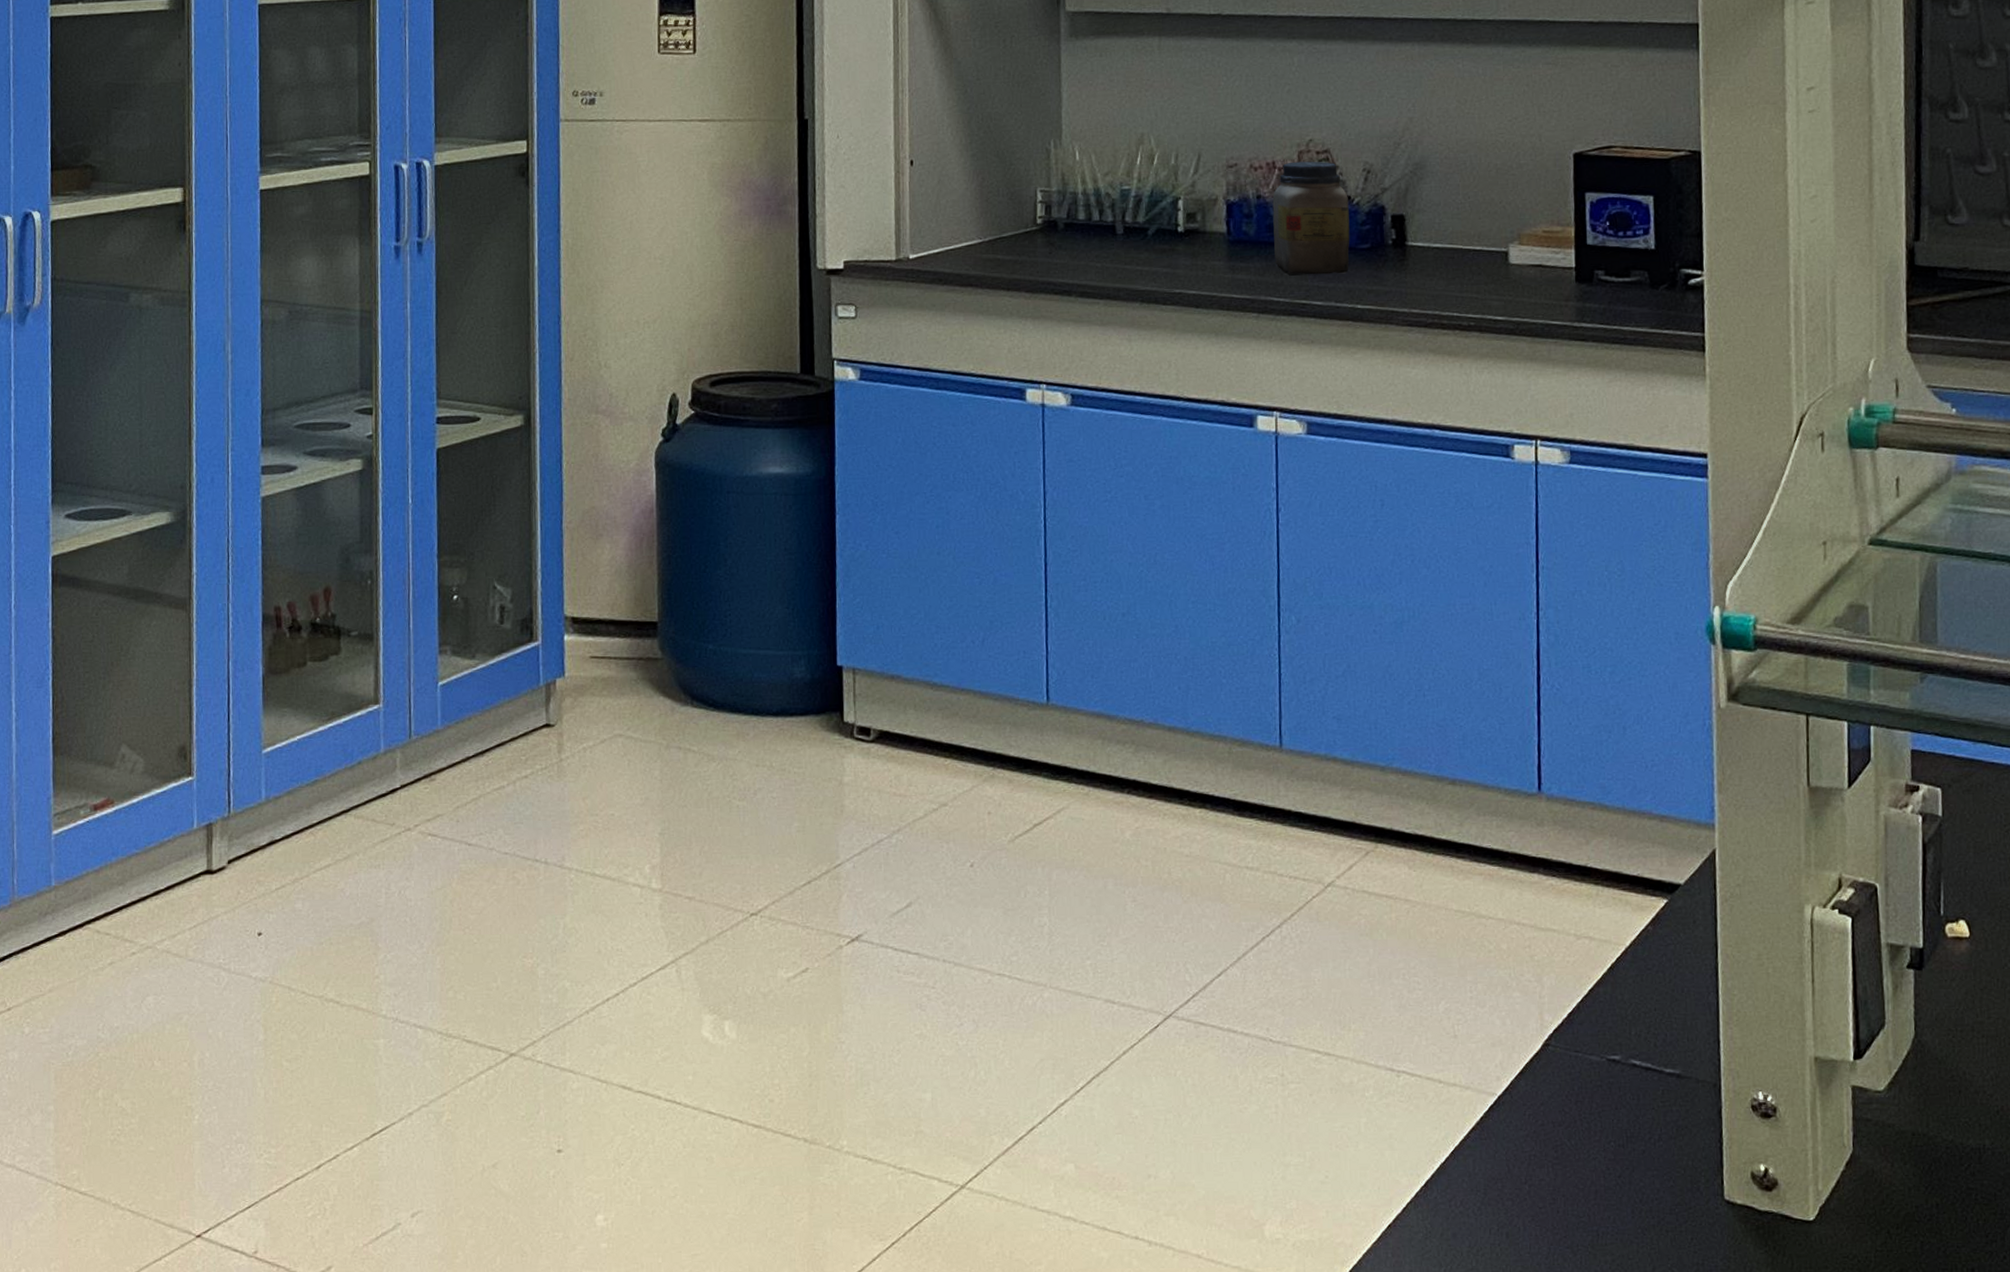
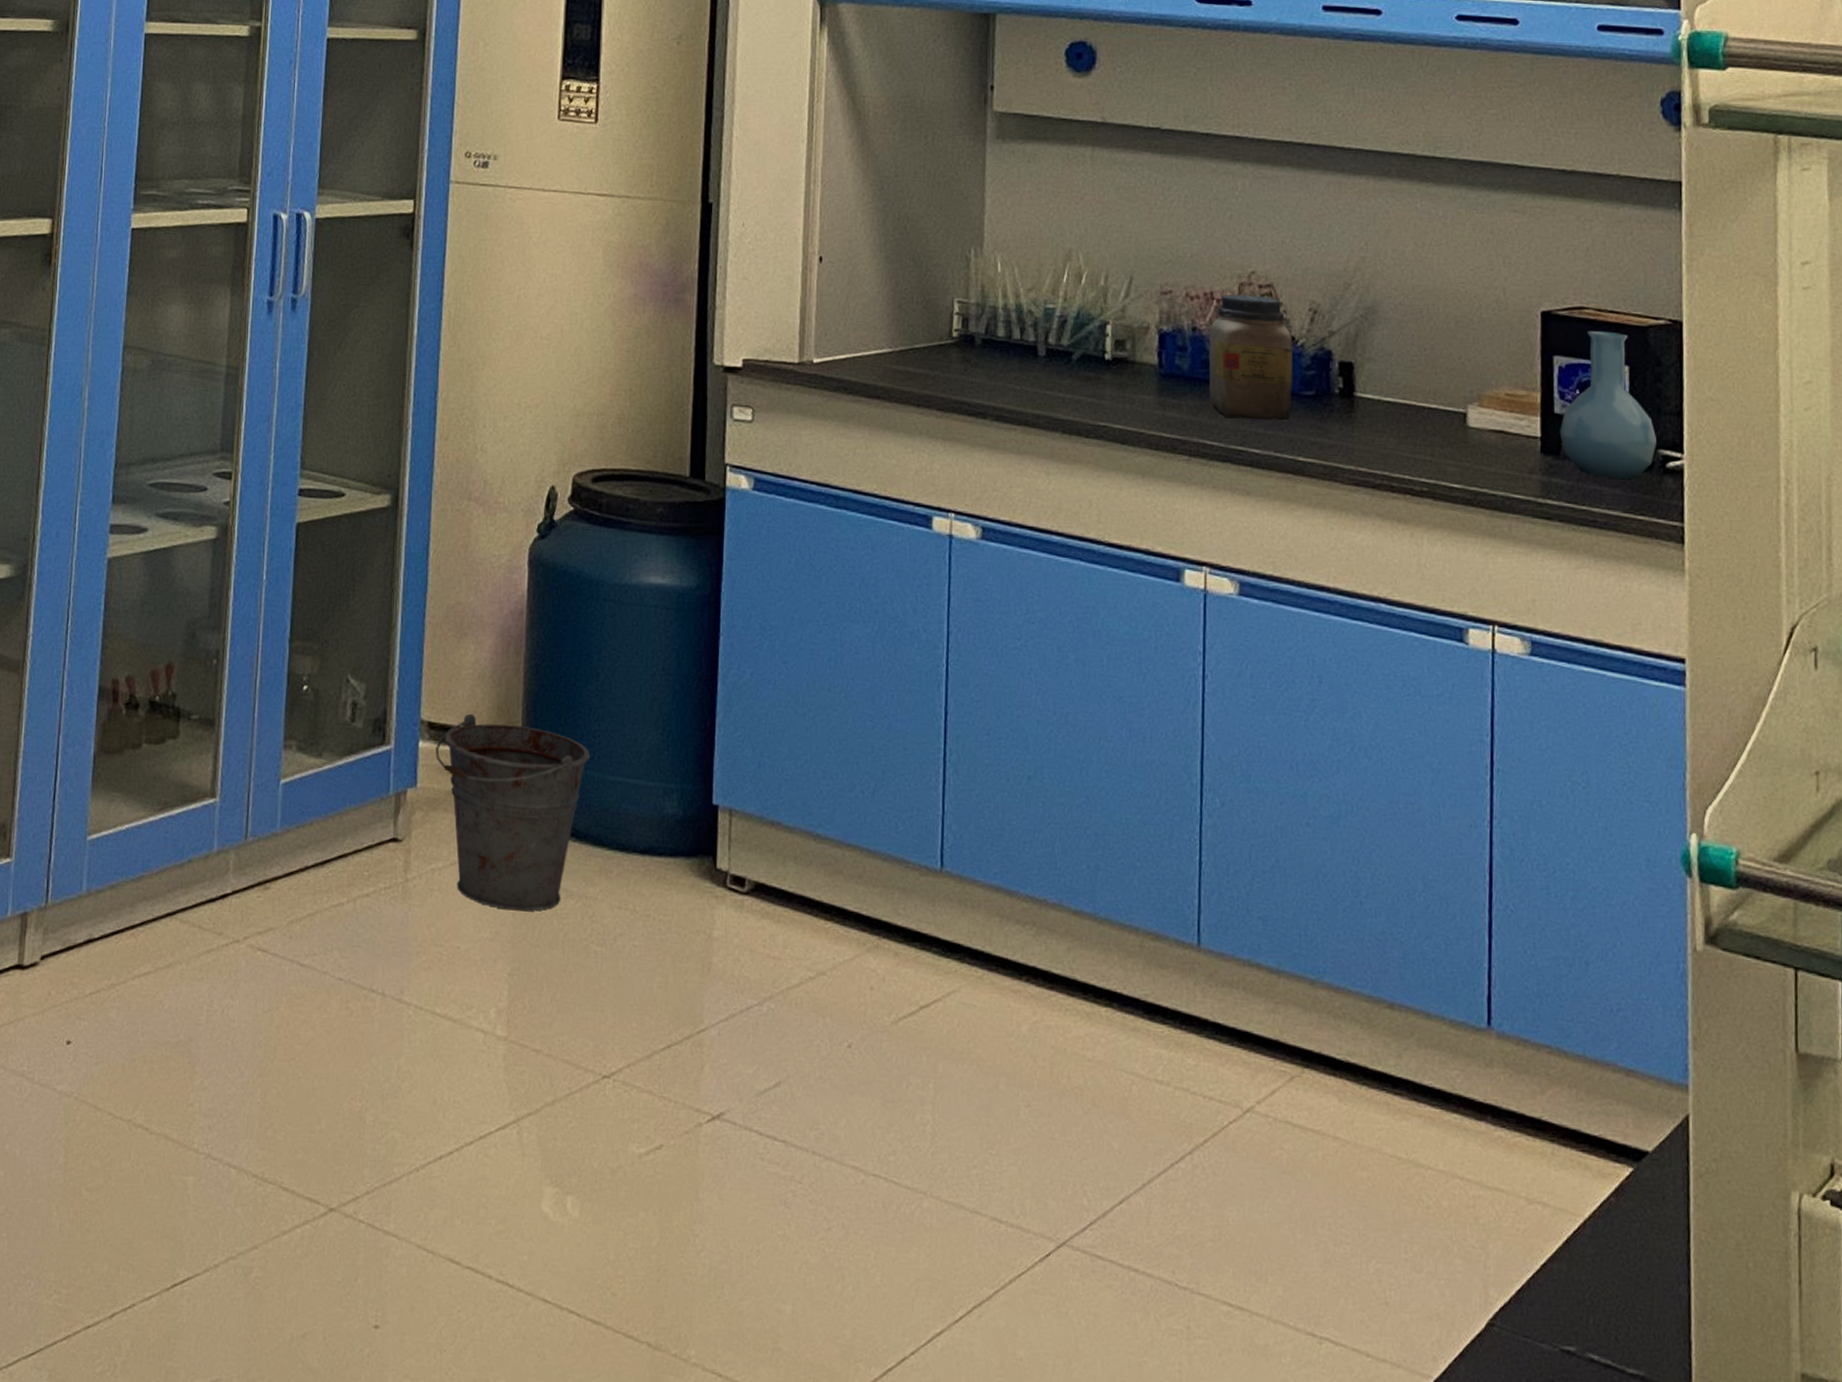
bucket: none [580,606,723,778] -> present [436,713,591,912]
flask: none [1592,166,1679,299] -> present [1559,330,1656,480]

